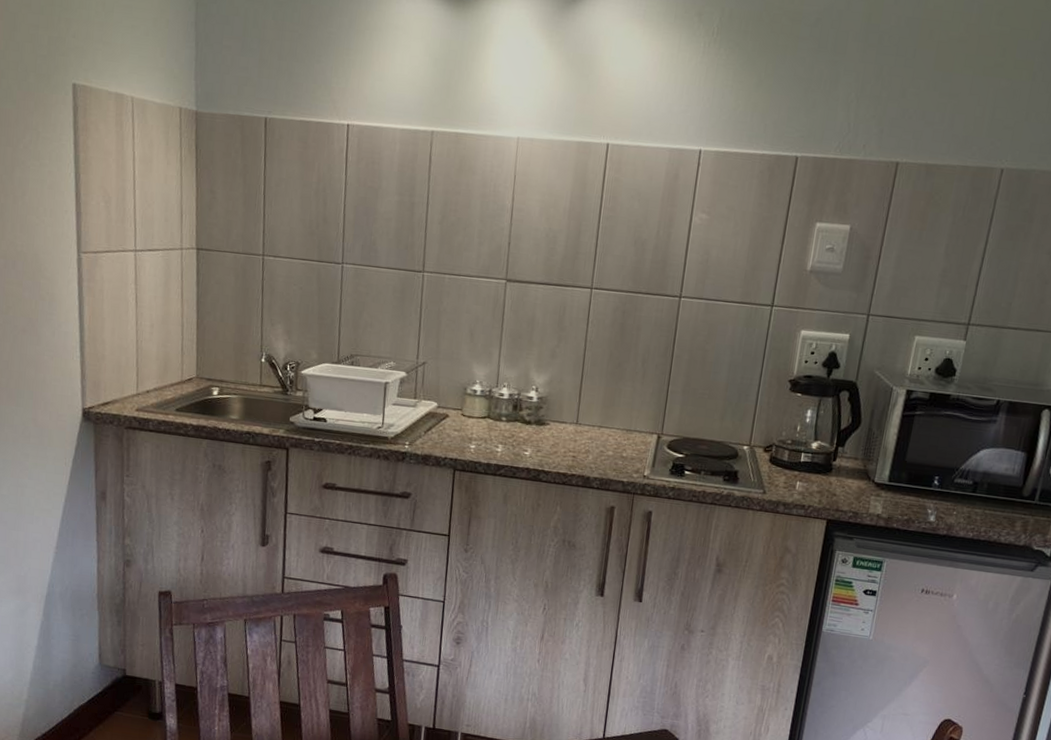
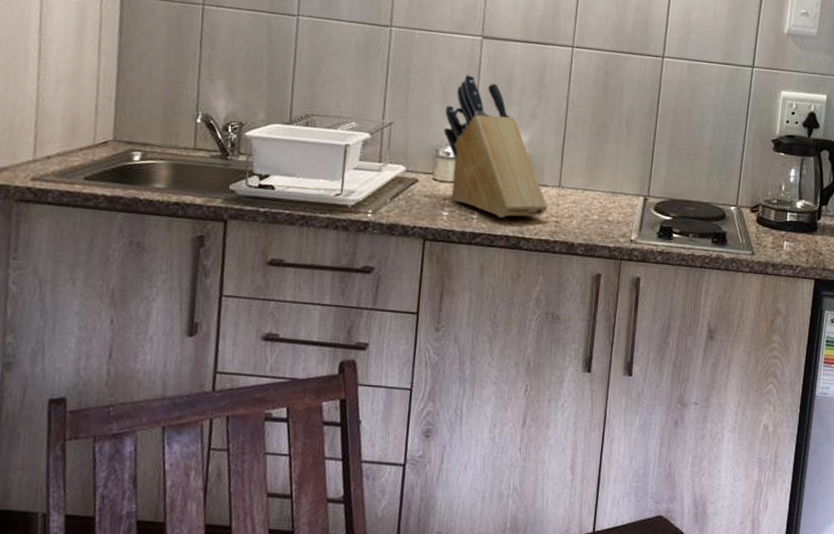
knife block: none [471,316,566,453] -> present [443,73,548,218]

